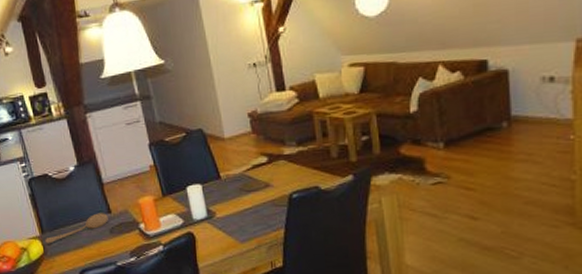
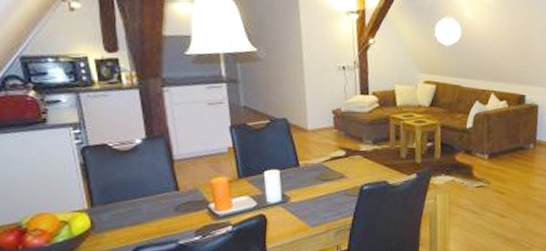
spoon: present [45,213,108,244] -> none [94,189,175,219]

